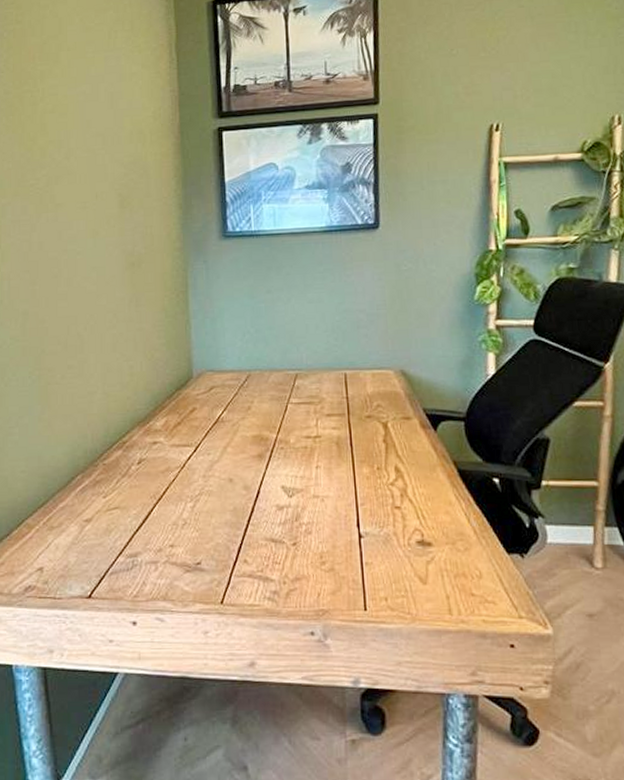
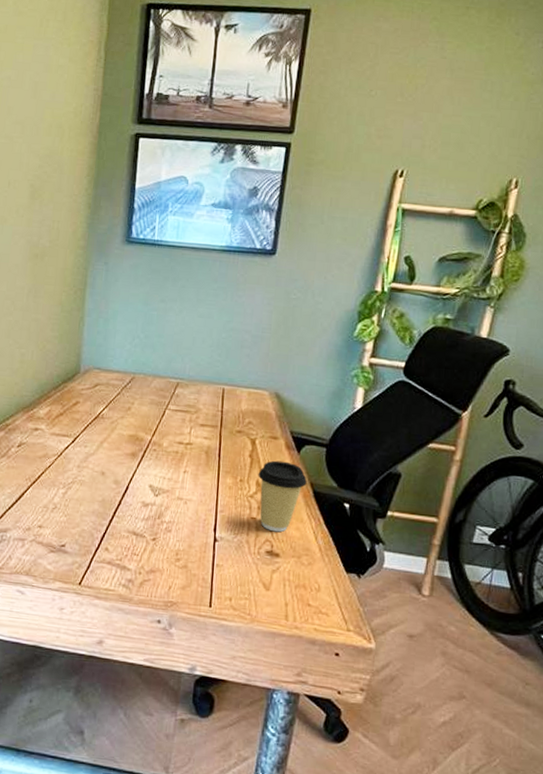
coffee cup: none [395,442,449,519] -> present [258,460,307,532]

